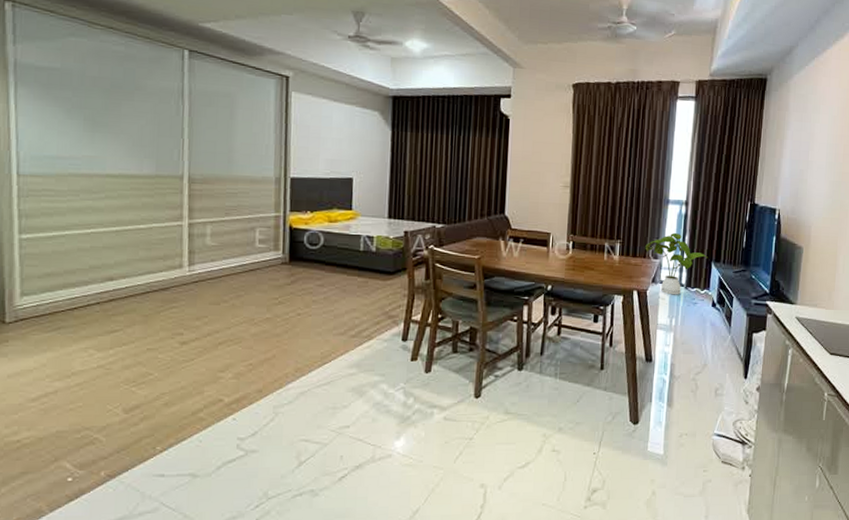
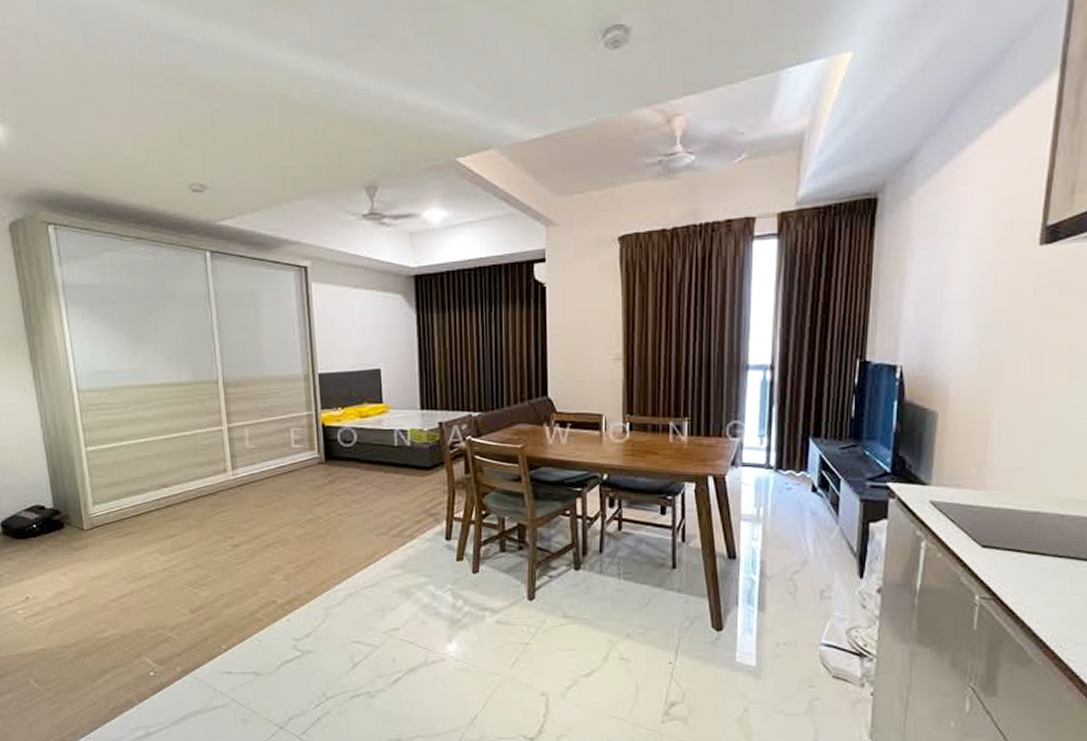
house plant: present [645,232,708,295] -> none [720,404,803,480]

